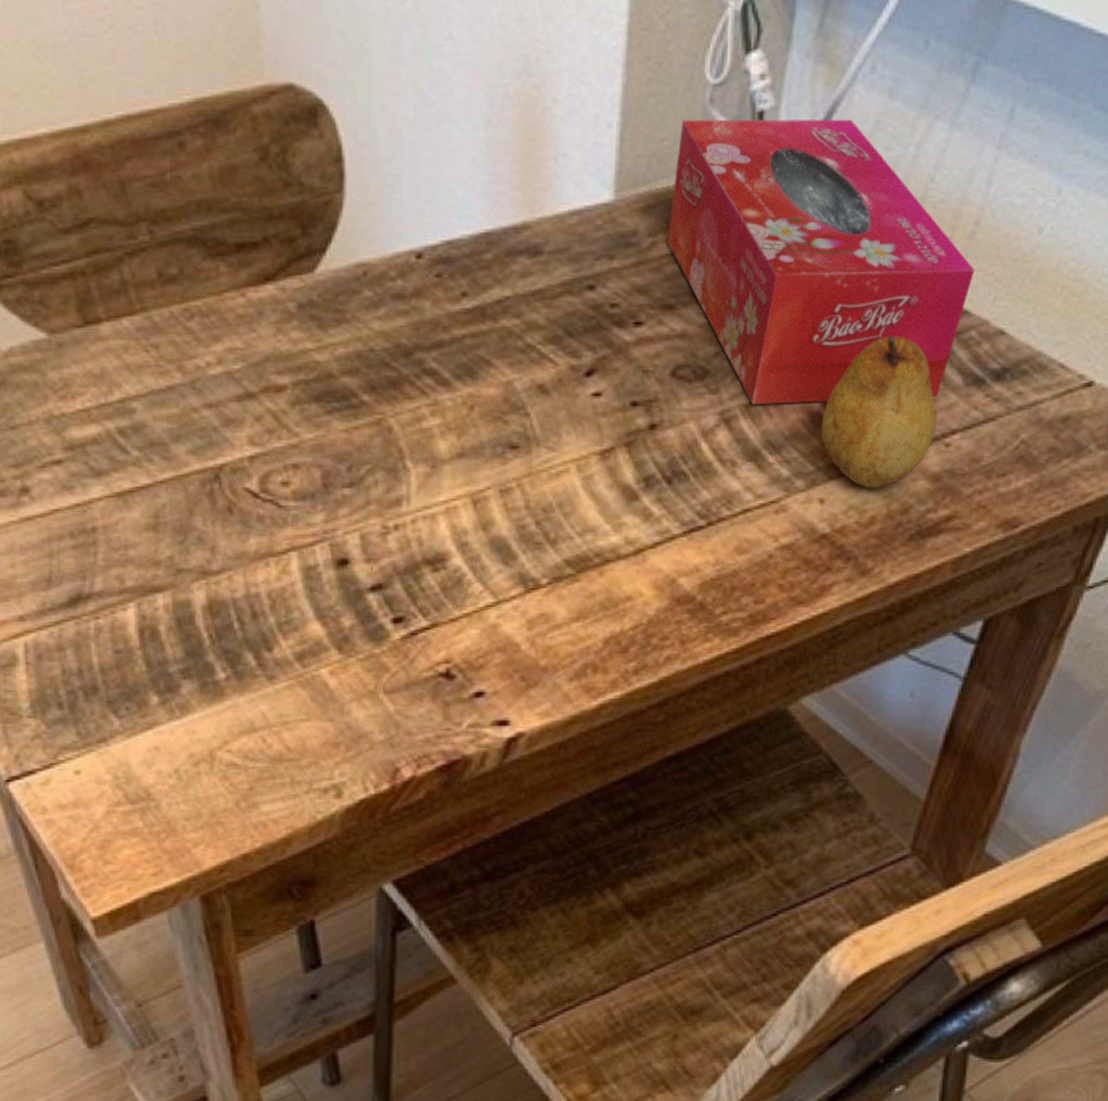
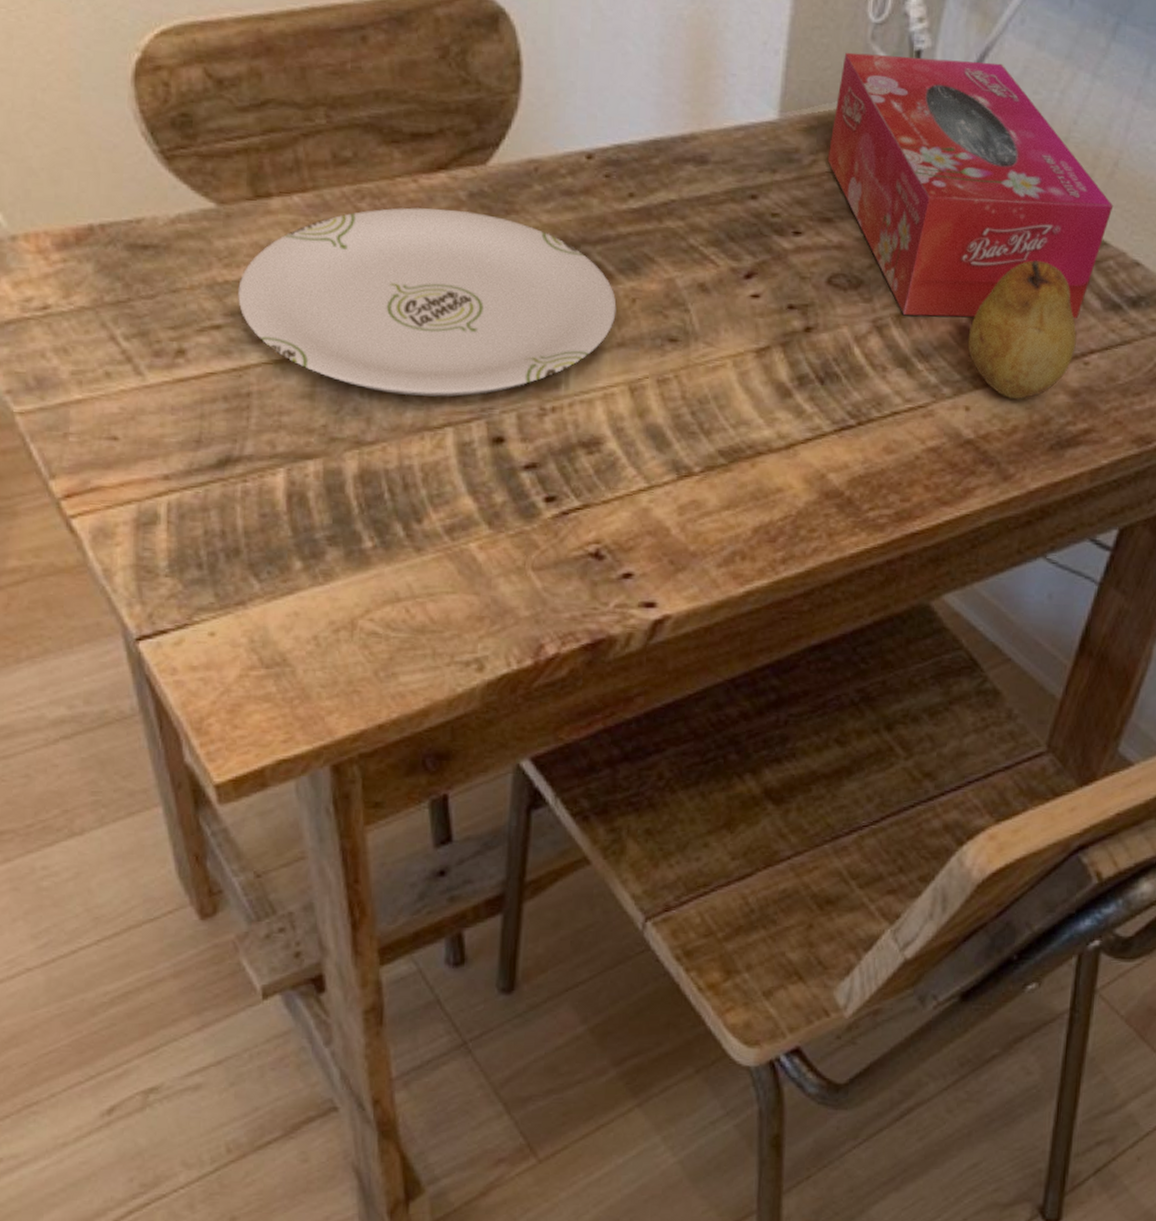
plate: none [75,322,455,522] -> present [238,207,617,397]

